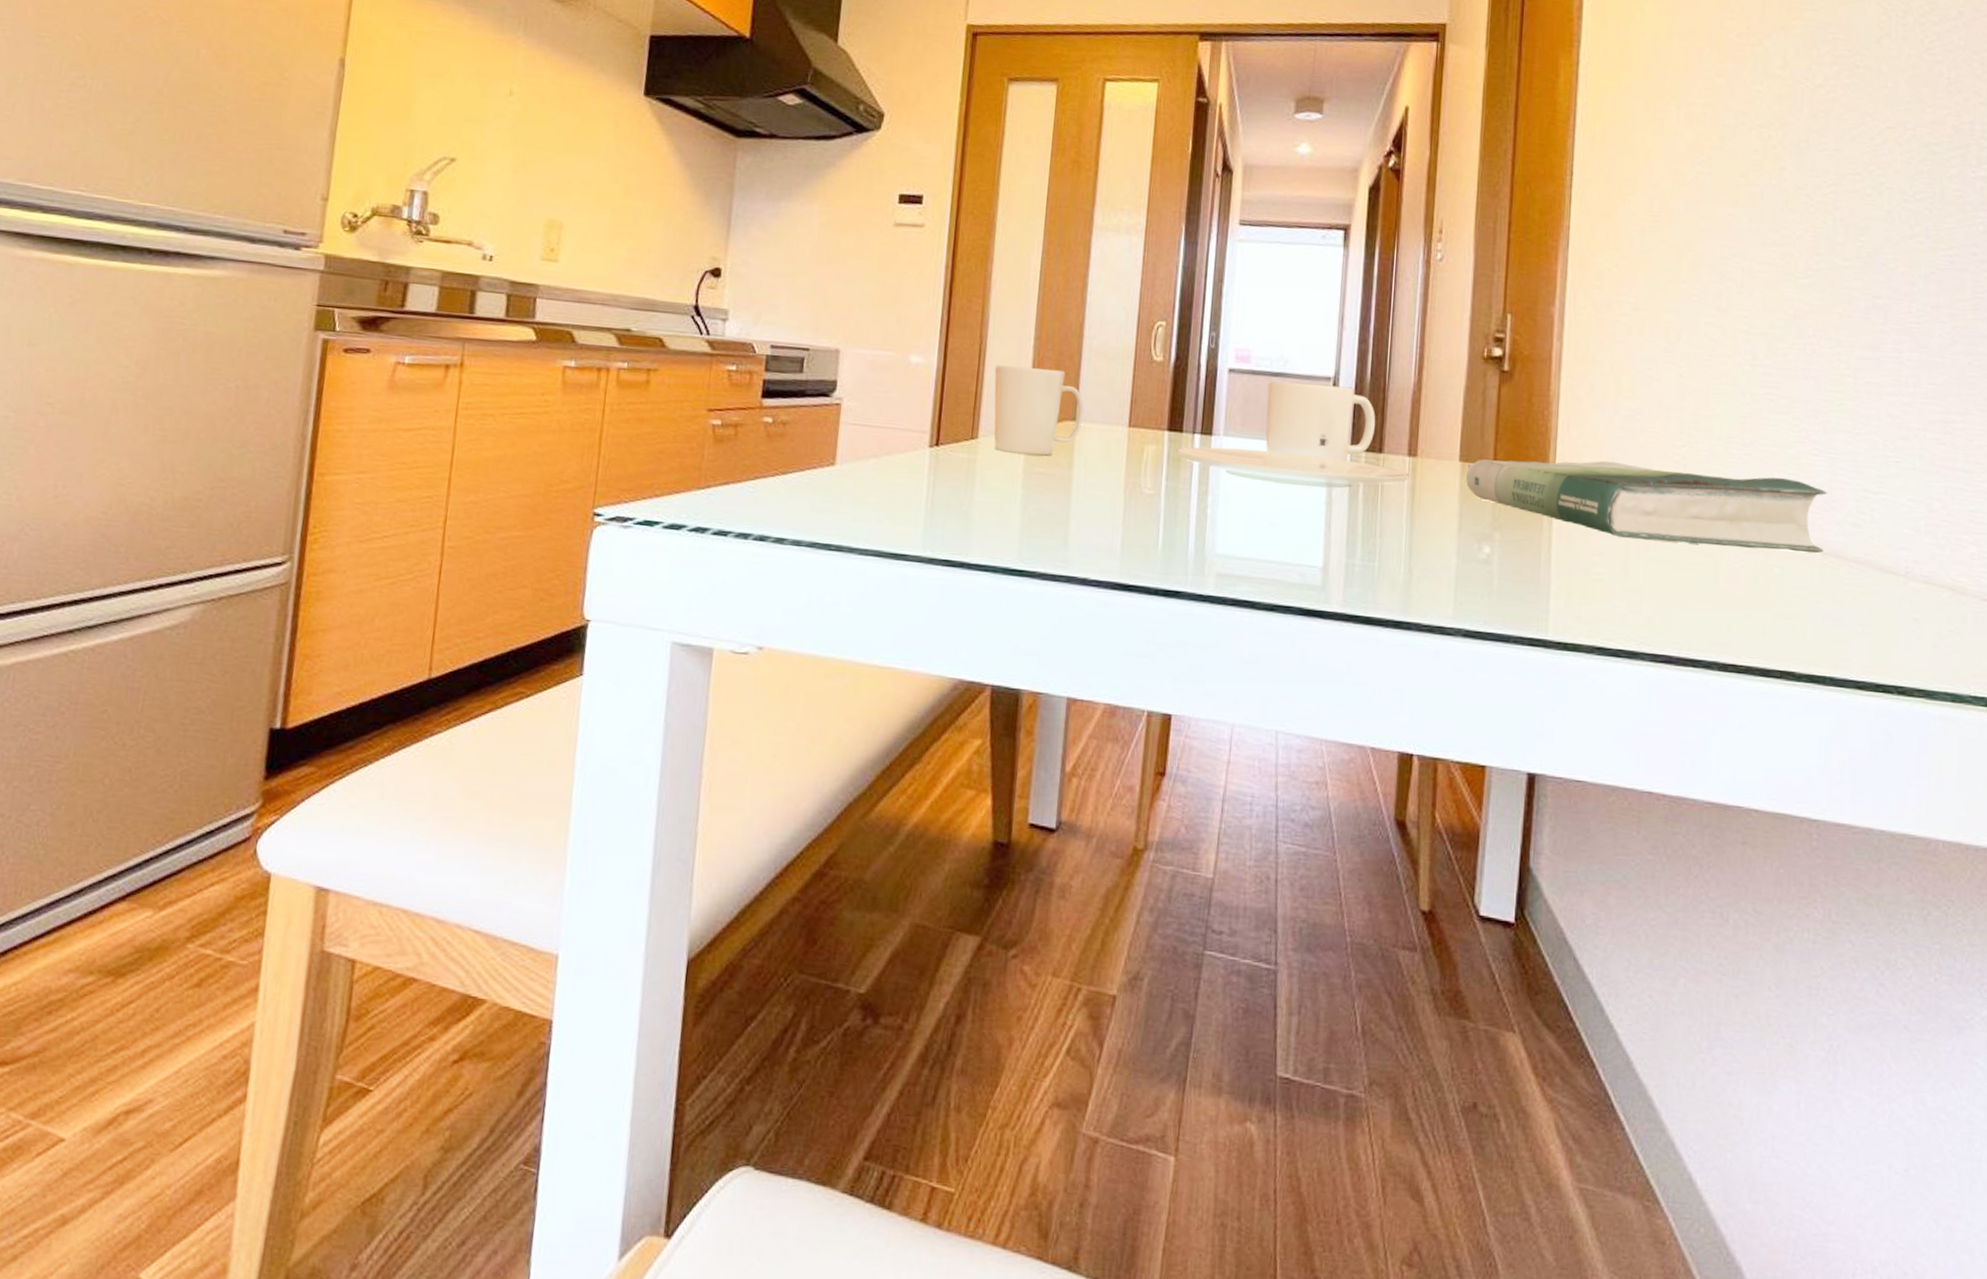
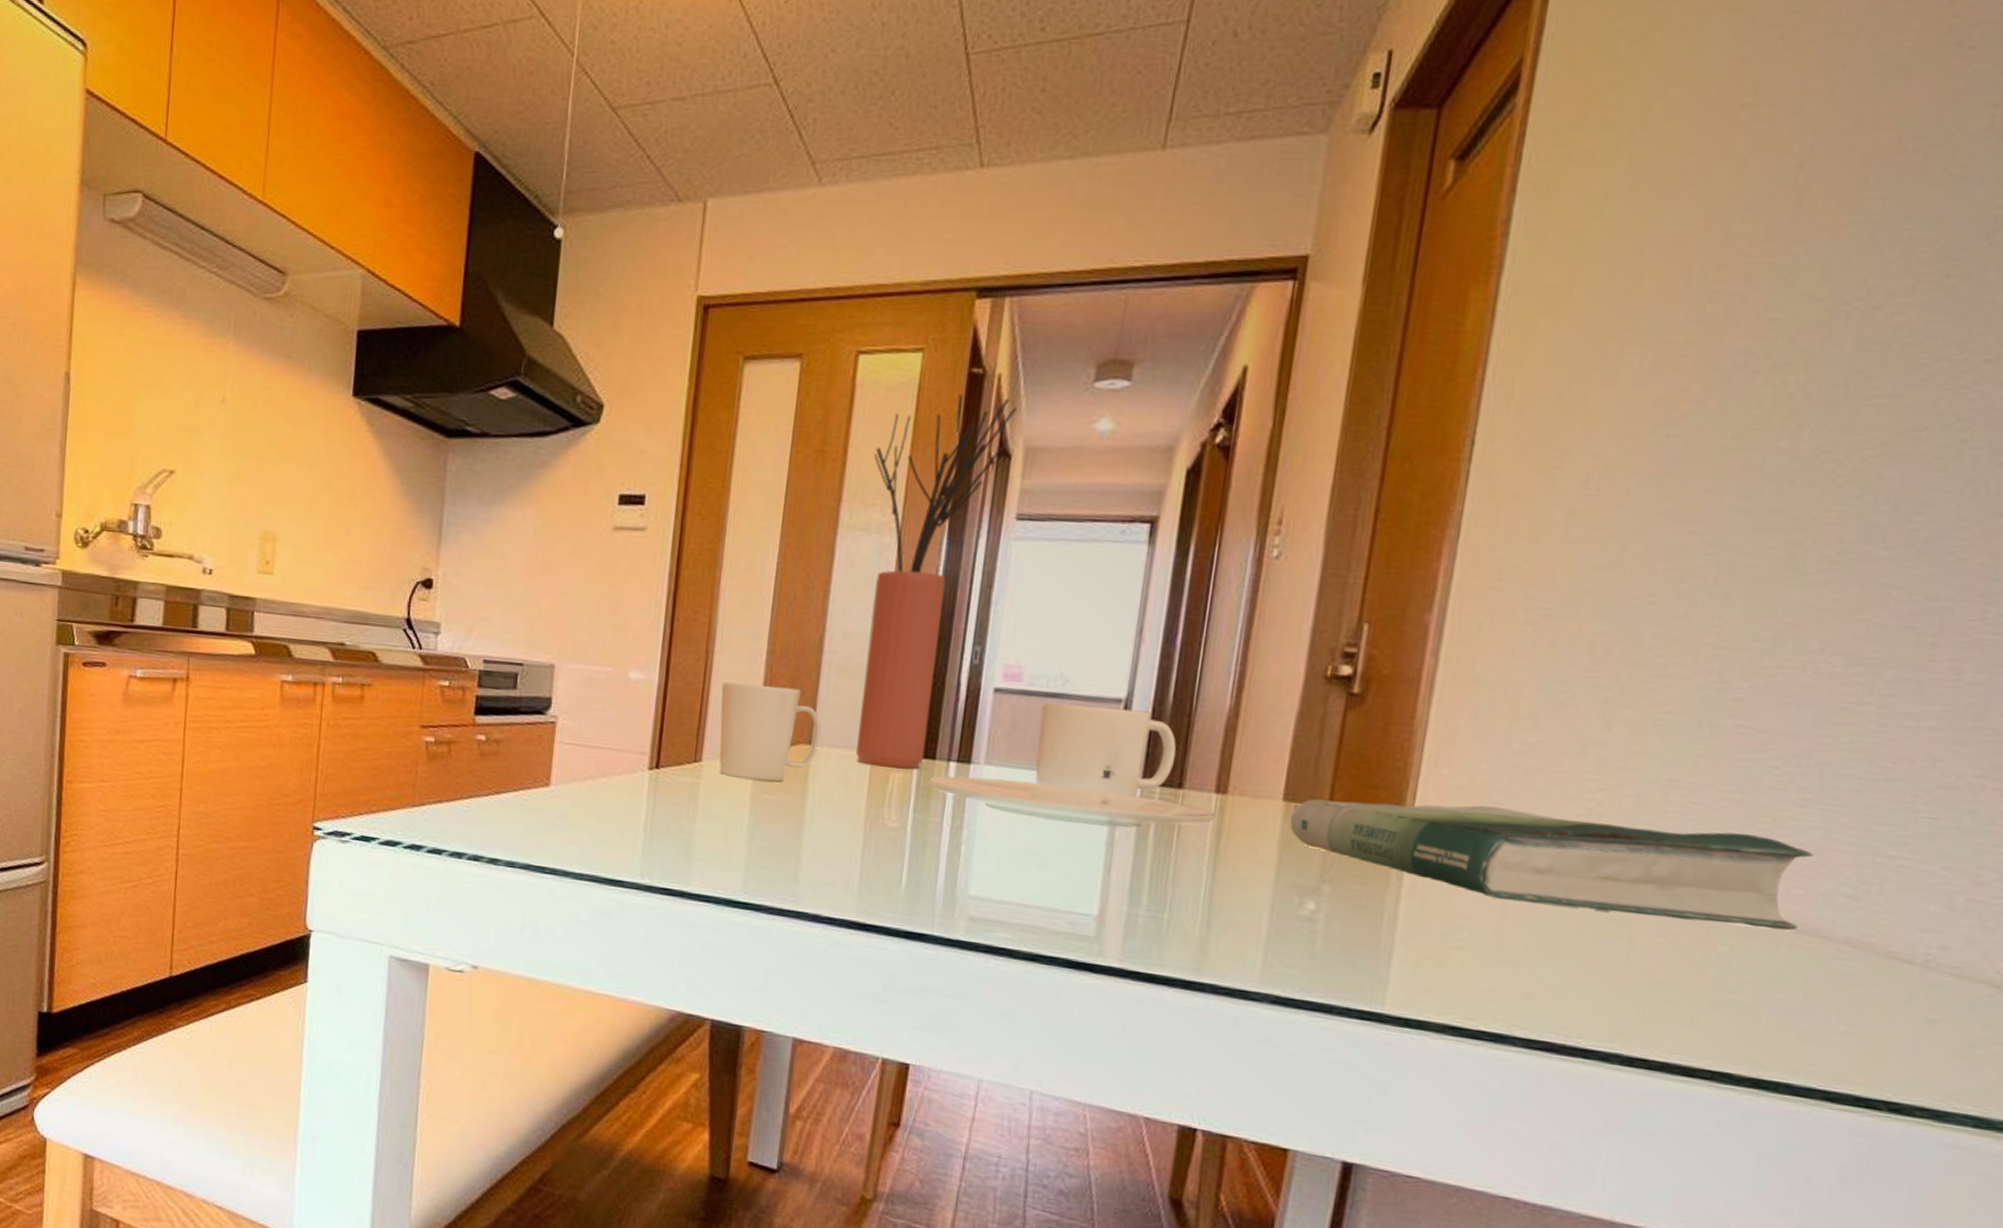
vase: none [1115,118,1235,442] -> present [856,393,1017,771]

